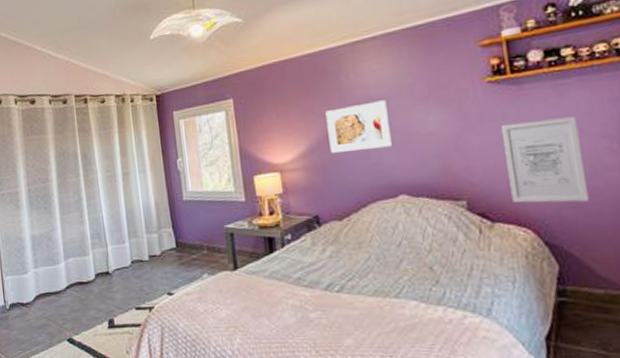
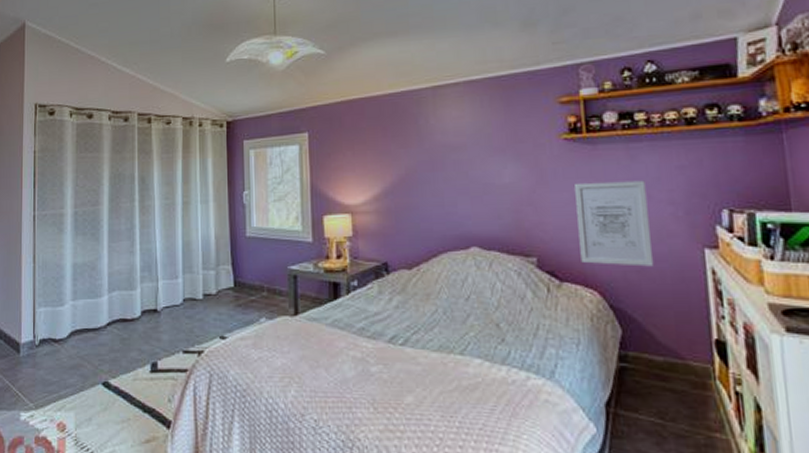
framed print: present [325,100,394,153] -> none [402,148,468,198]

